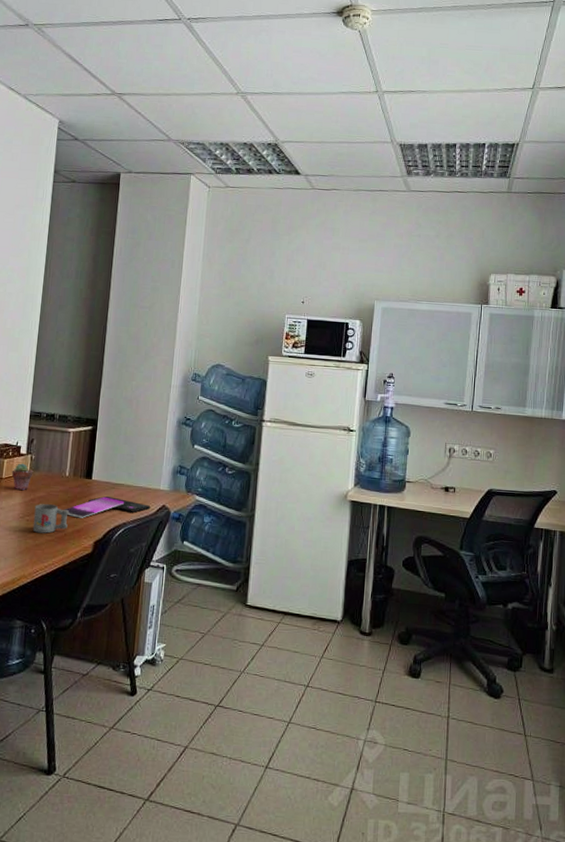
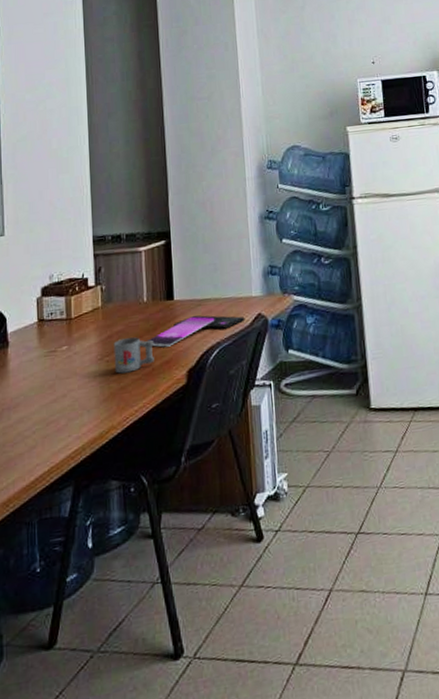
potted succulent: present [11,463,34,491] -> none [81,297,106,329]

